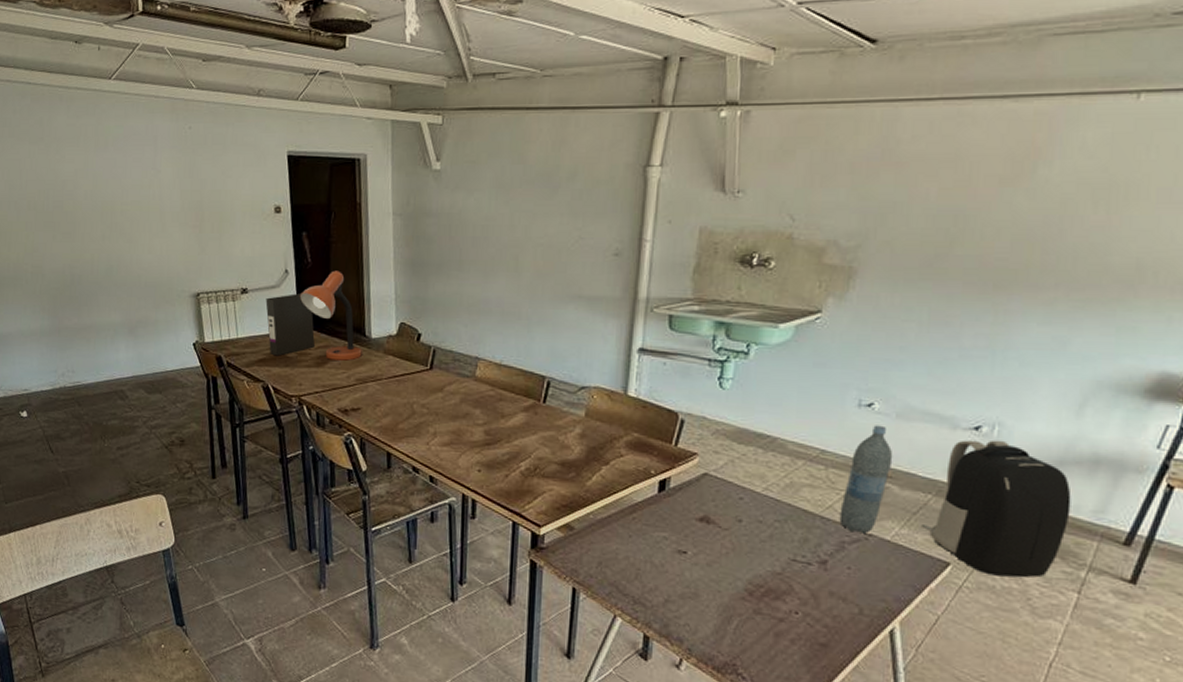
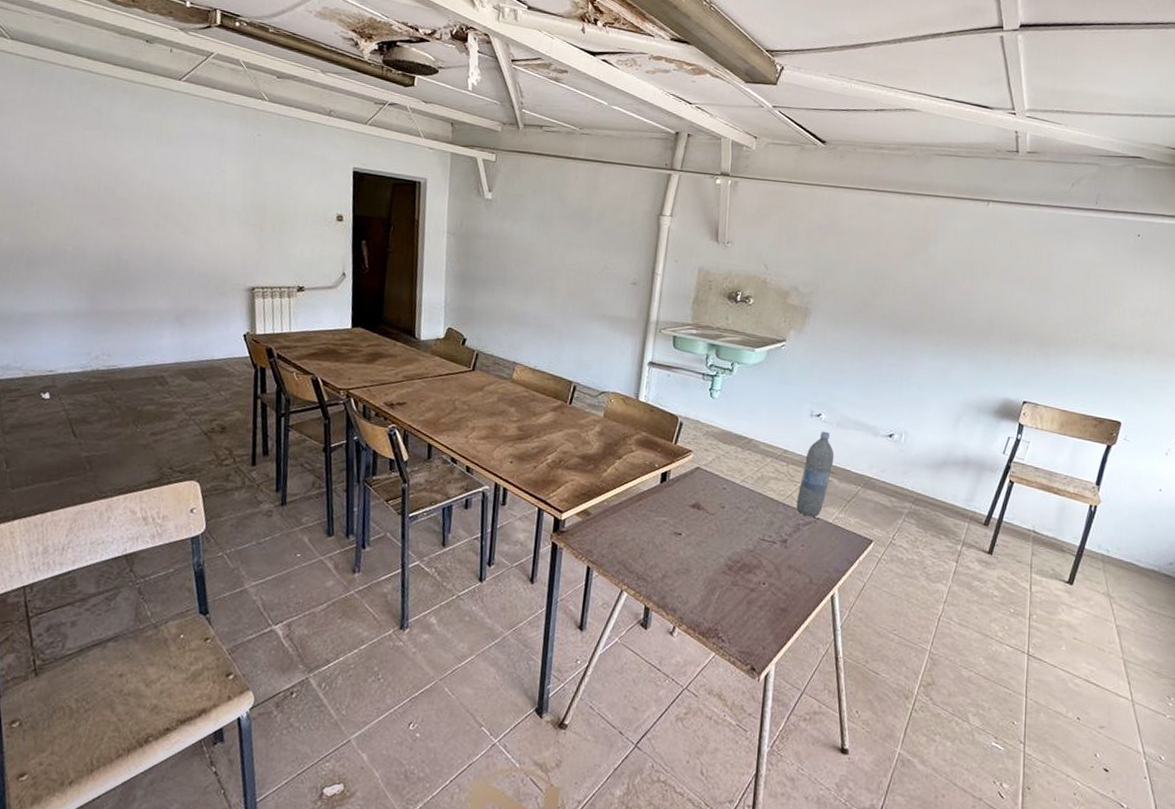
binder: present [265,293,315,356] -> none [321,295,367,351]
desk lamp: present [299,270,362,361] -> none [354,277,411,359]
backpack: present [922,440,1072,578] -> none [854,444,951,551]

